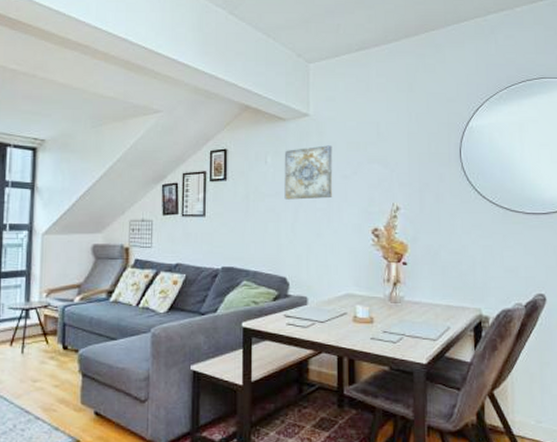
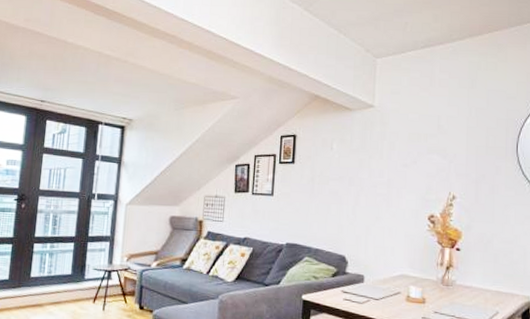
wall art: present [284,145,333,200] -> none [347,135,395,185]

